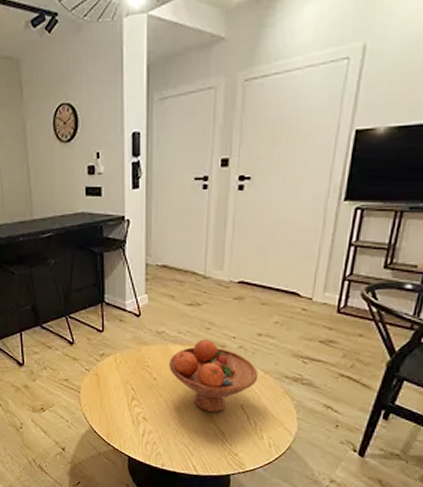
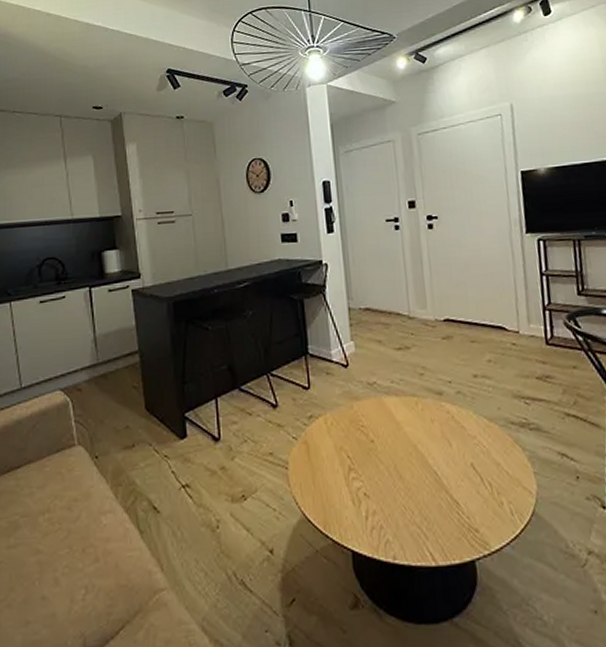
fruit bowl: present [169,339,259,413] -> none [385,387,483,478]

